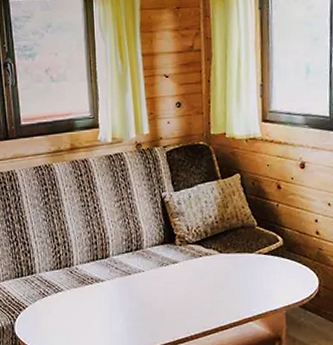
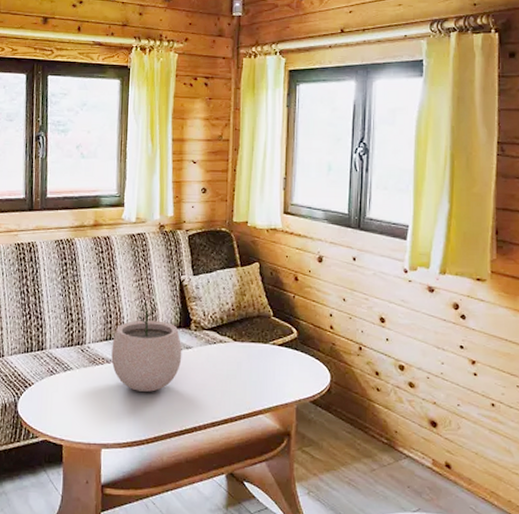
plant pot: none [99,220,169,307] -> present [111,301,182,392]

